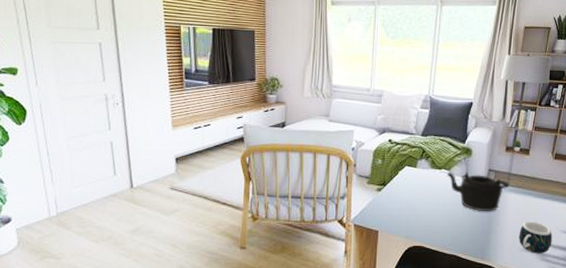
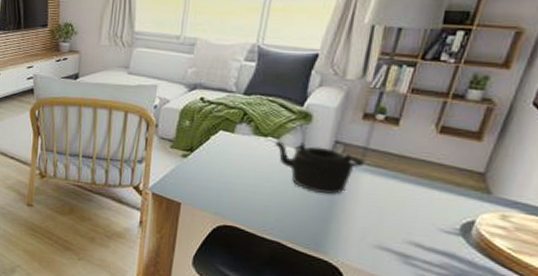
mug: present [519,222,552,253] -> none [371,212,425,255]

